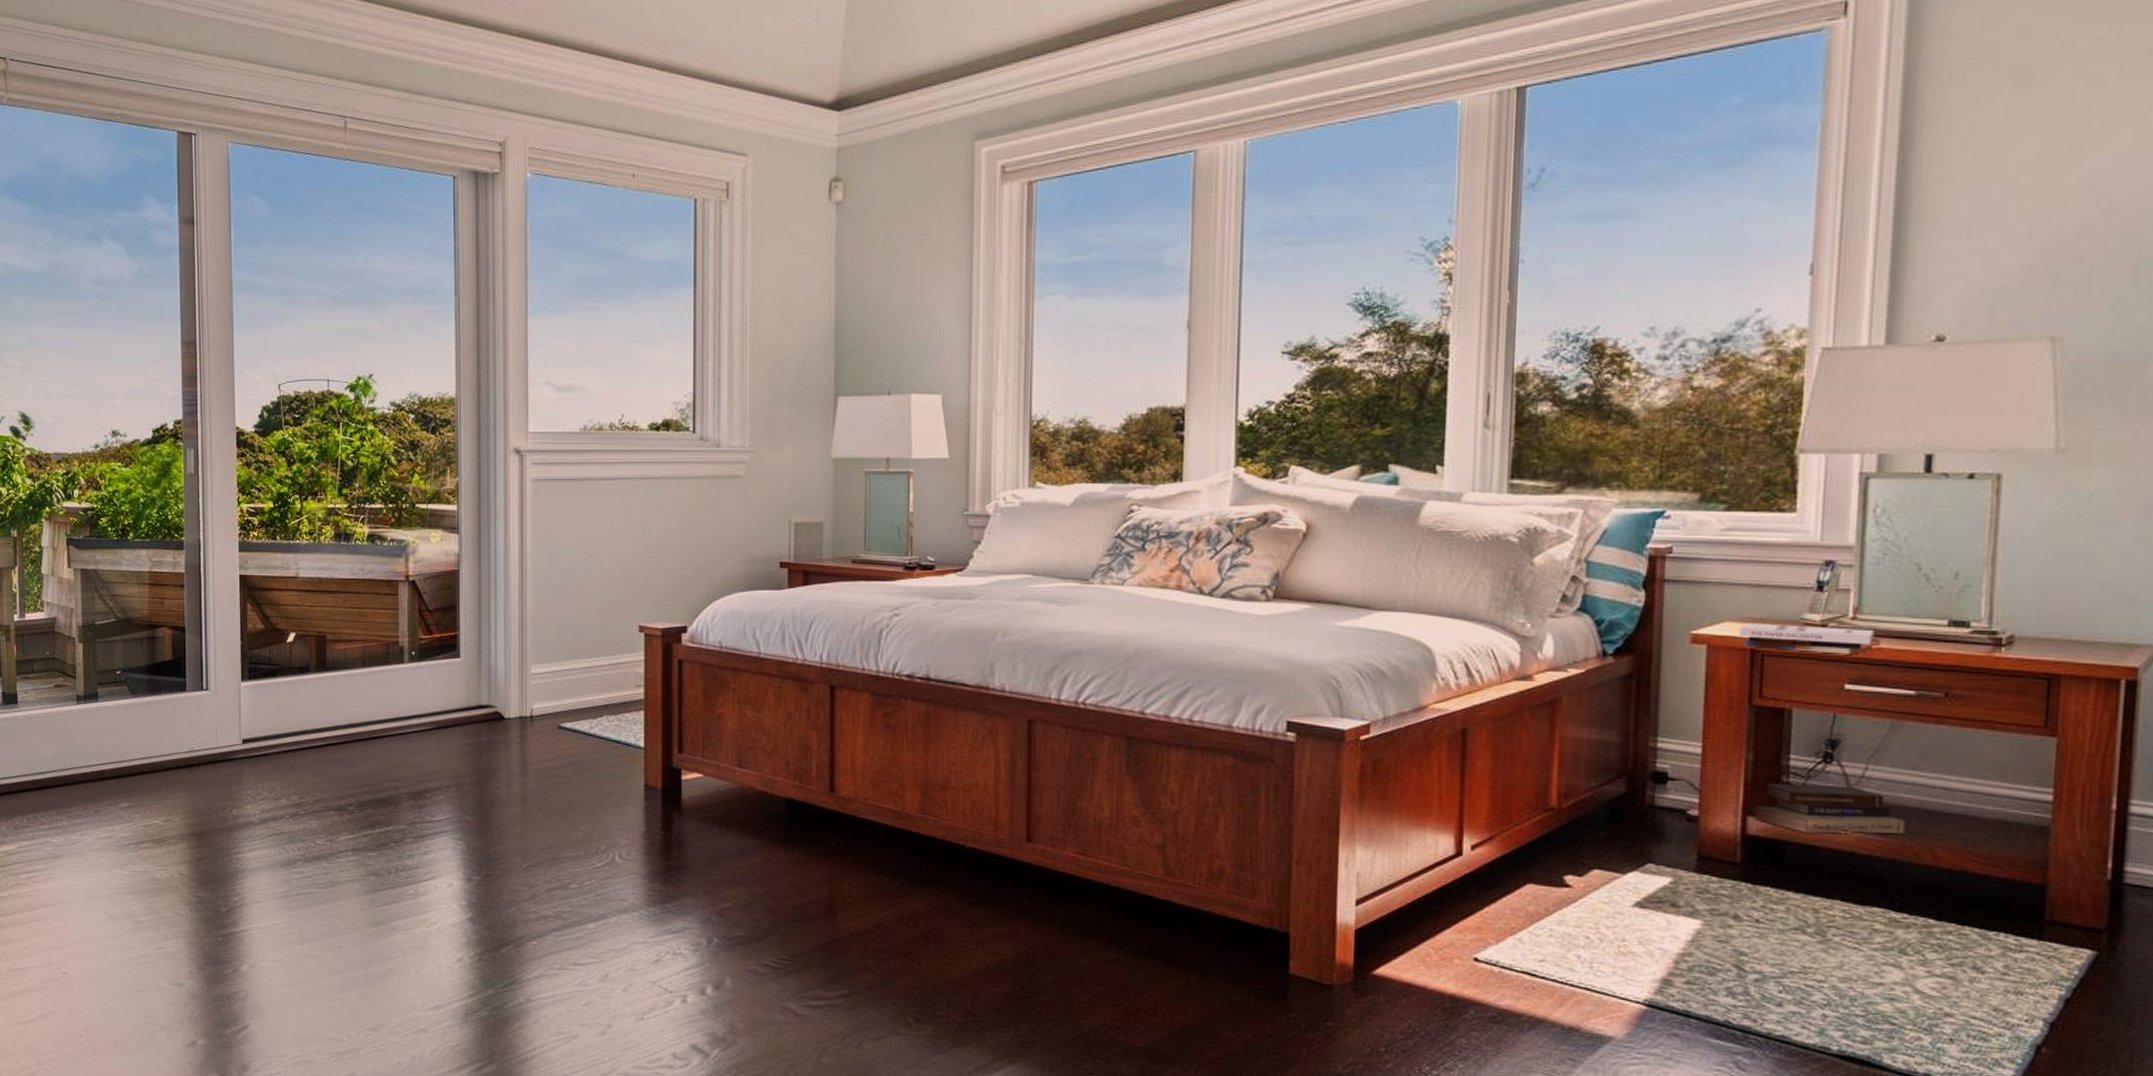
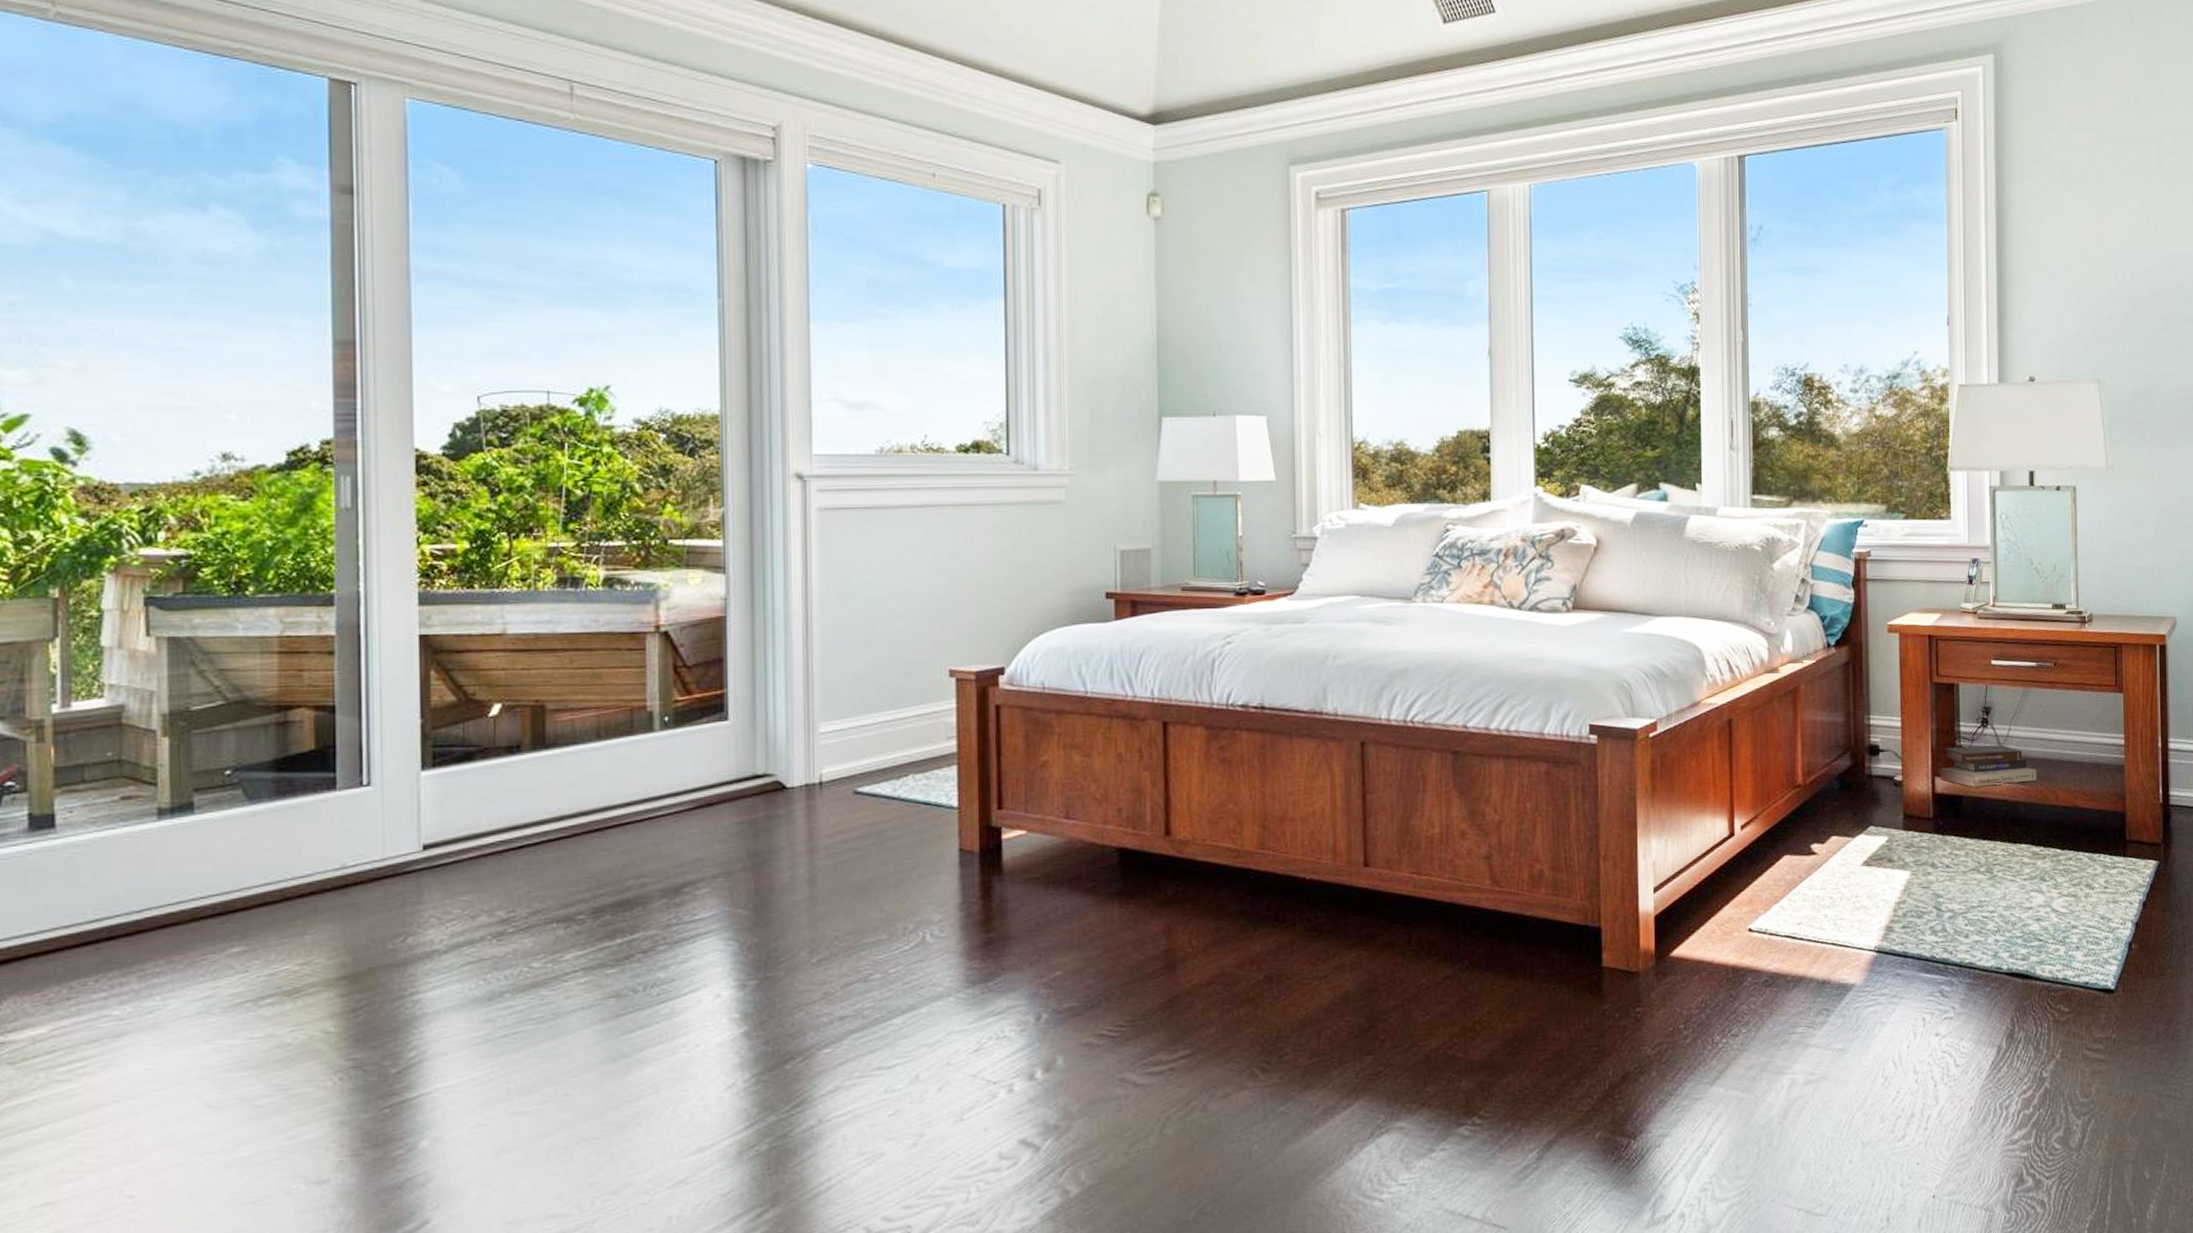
books: present [1739,623,1881,655] -> none [1920,612,2012,636]

